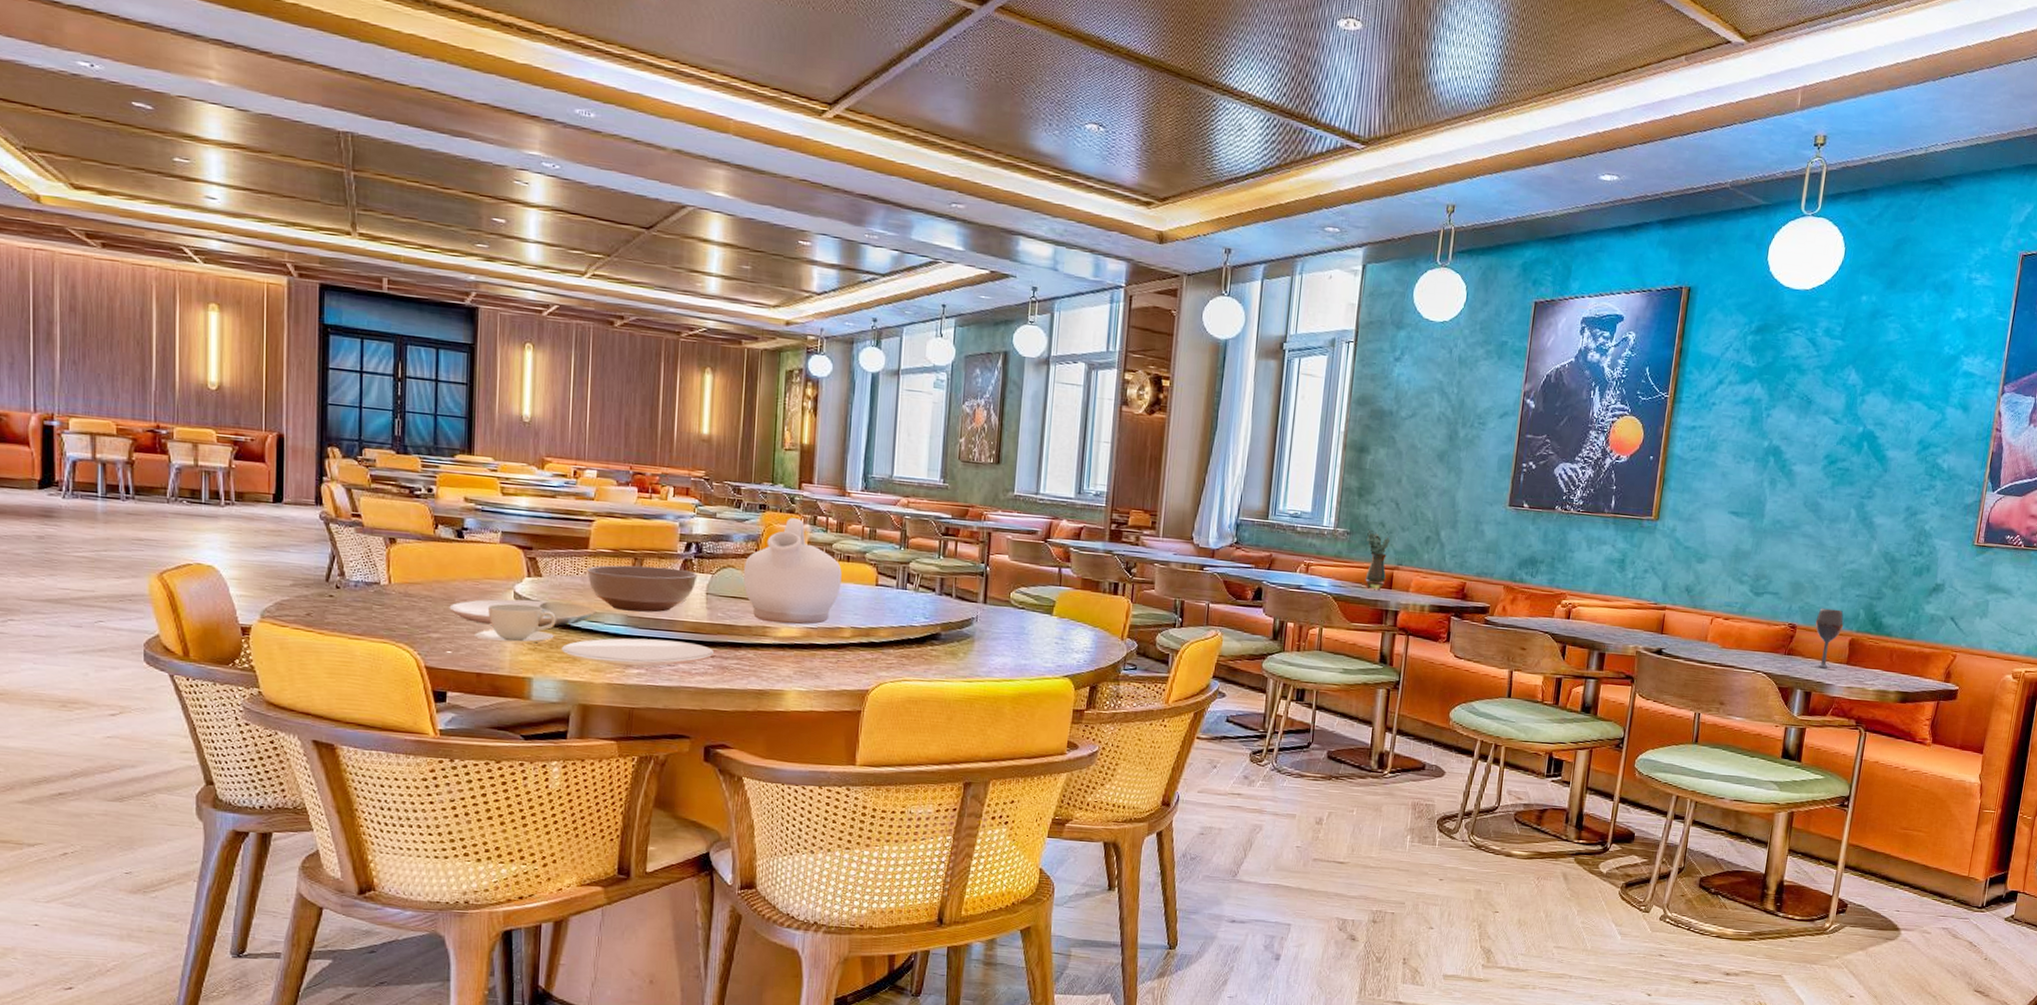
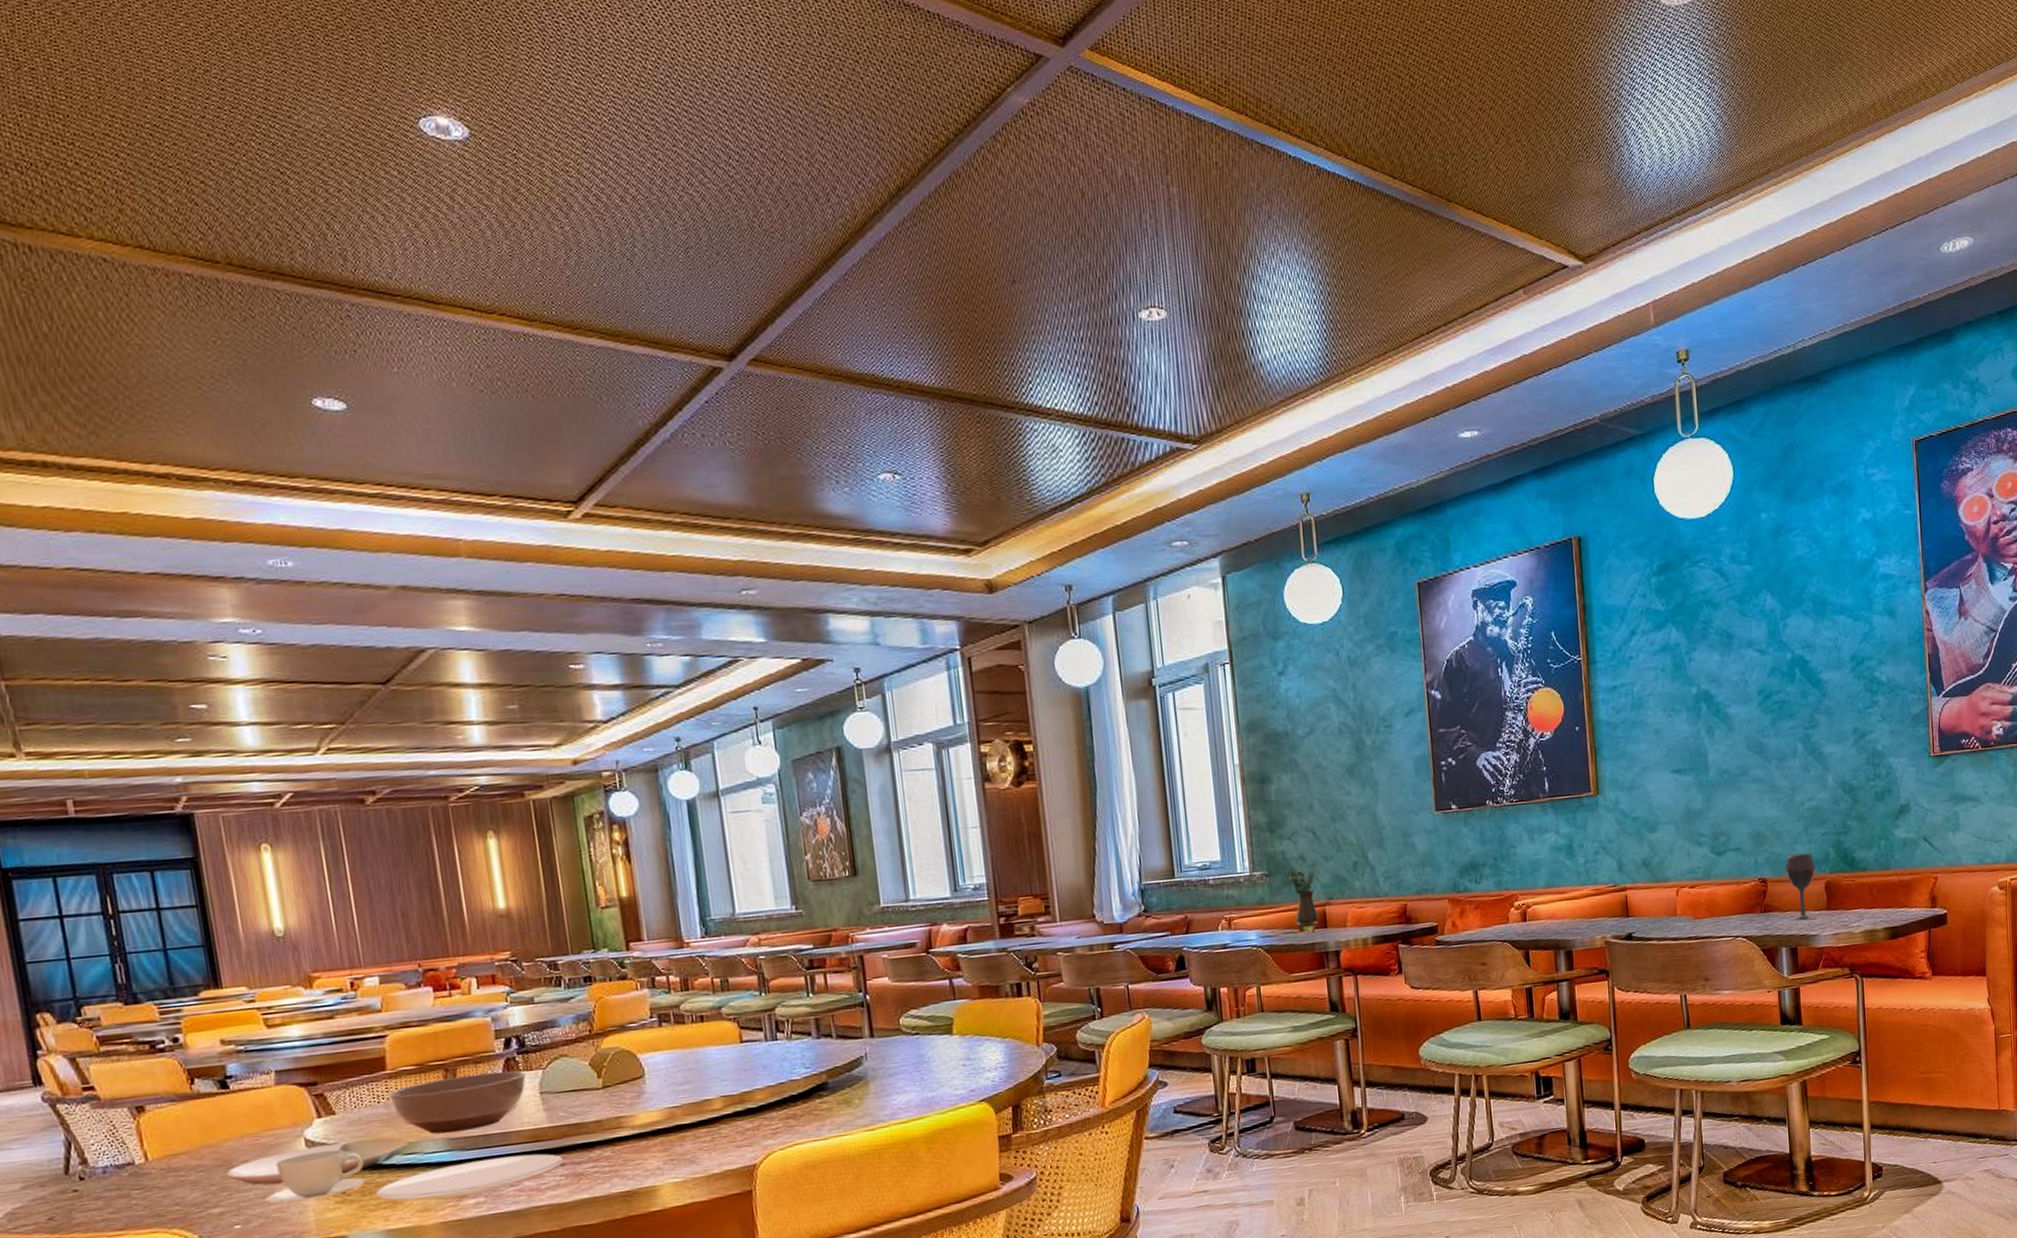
teapot: present [743,518,842,625] -> none [579,984,700,1112]

